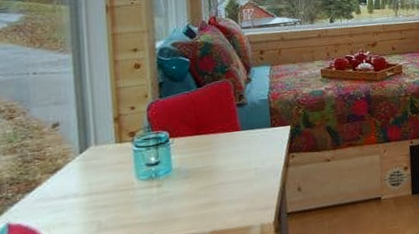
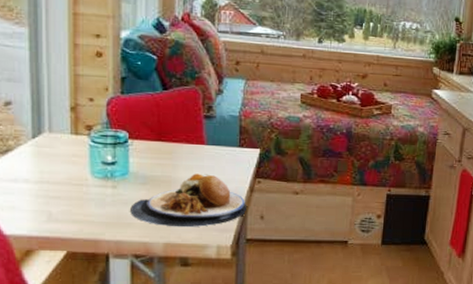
plate: none [176,157,284,215] -> present [130,173,246,227]

